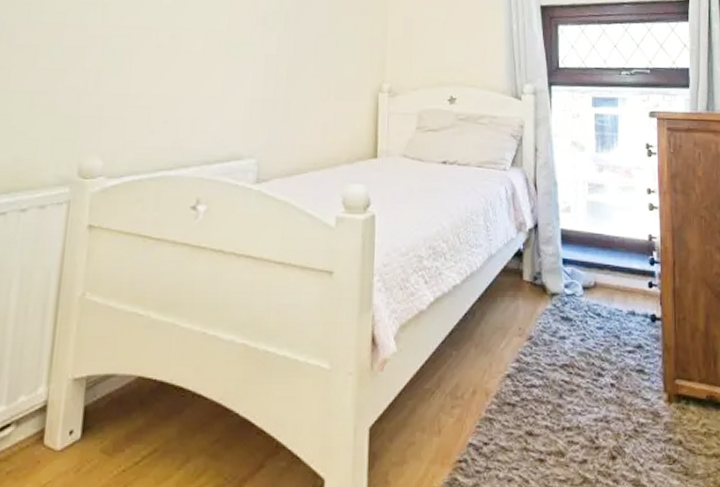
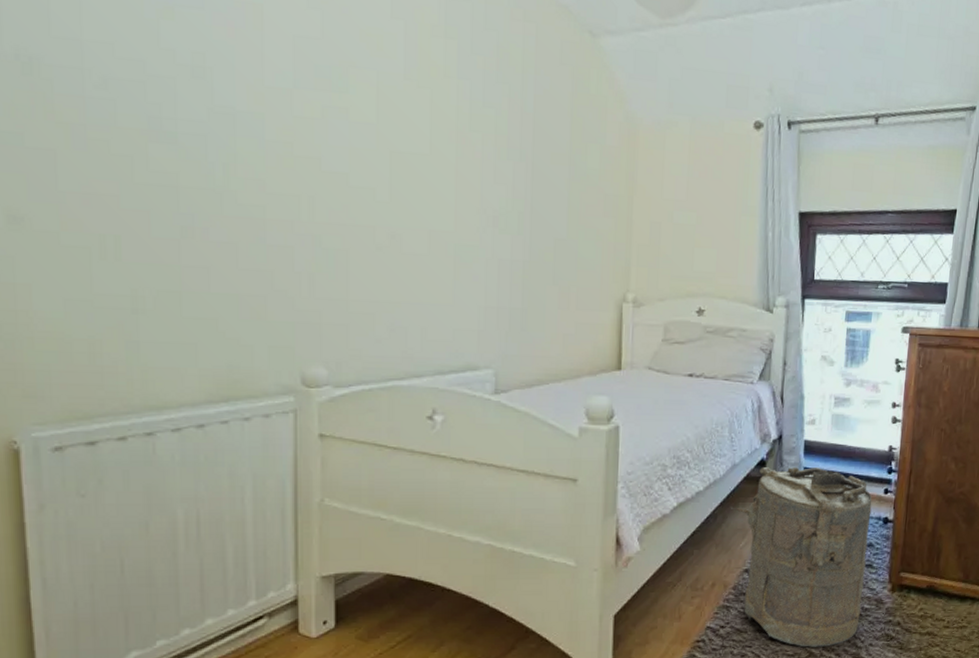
laundry hamper: none [488,258,637,471] -> present [730,467,872,647]

